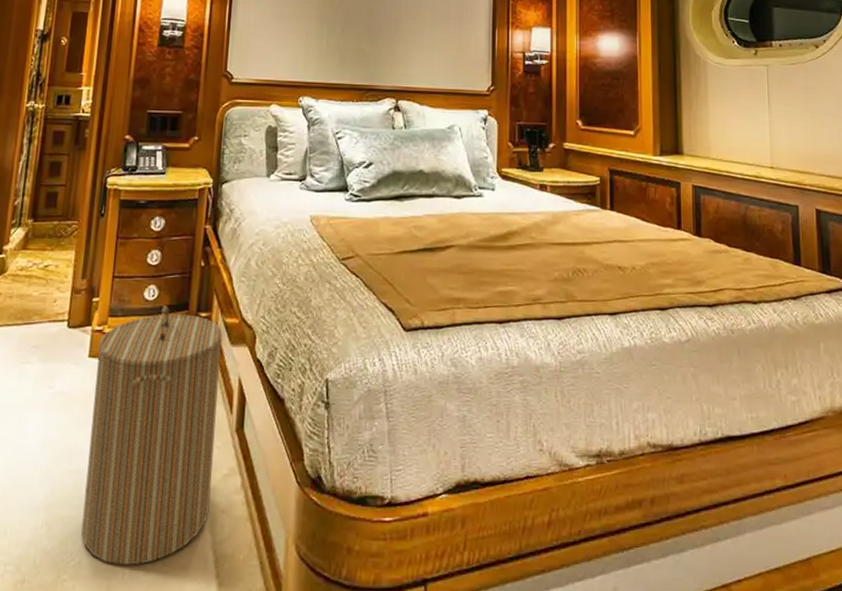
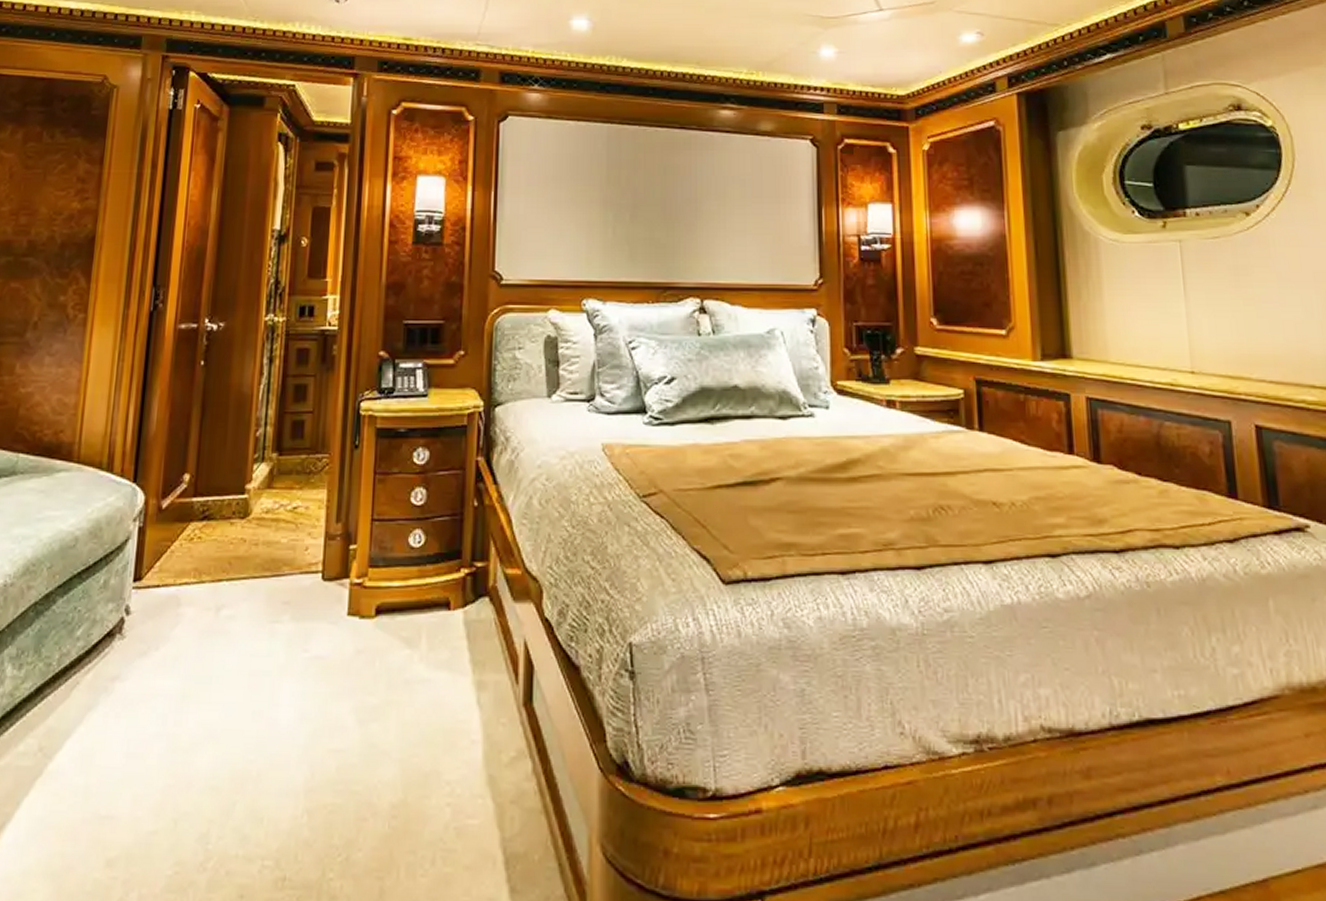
laundry hamper: present [81,304,223,566] -> none [348,552,503,864]

